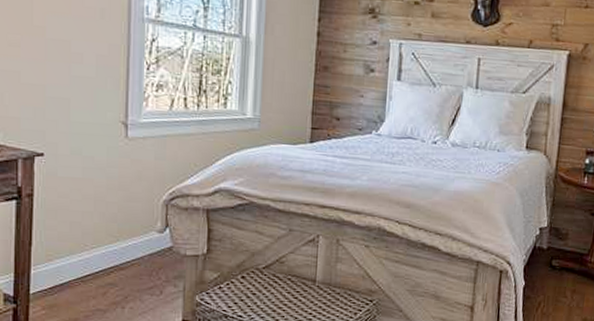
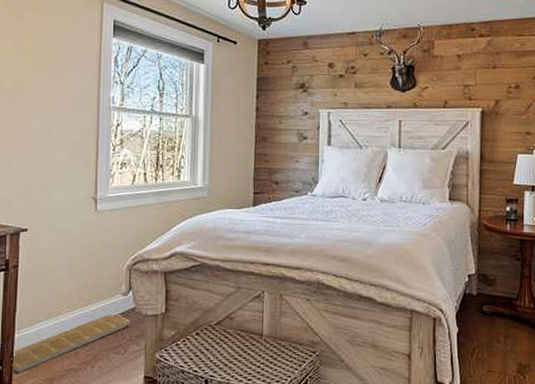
woven basket: none [27,252,168,311] -> present [11,313,131,372]

